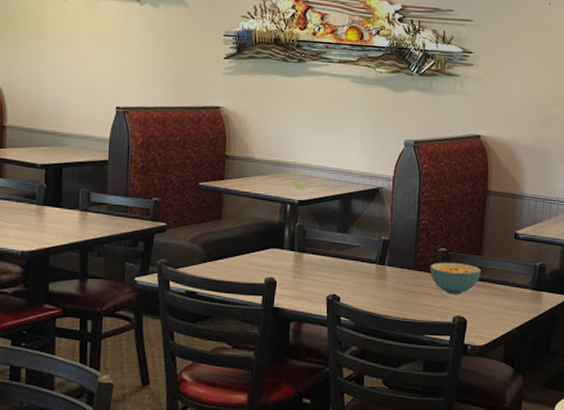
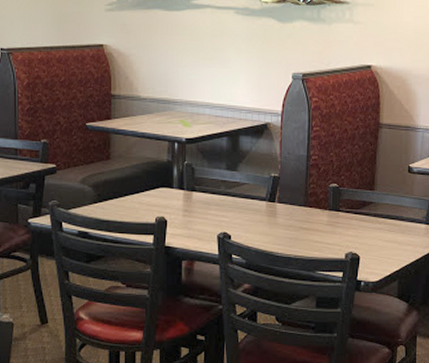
cereal bowl: present [430,262,482,295] -> none [321,198,374,231]

